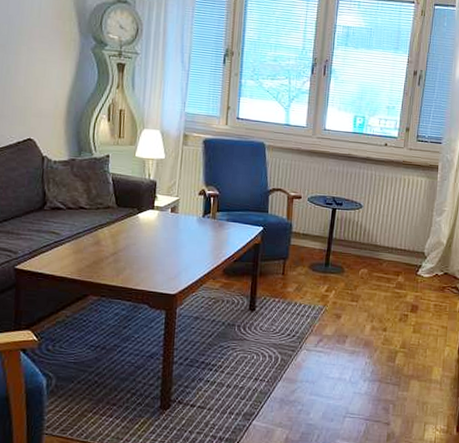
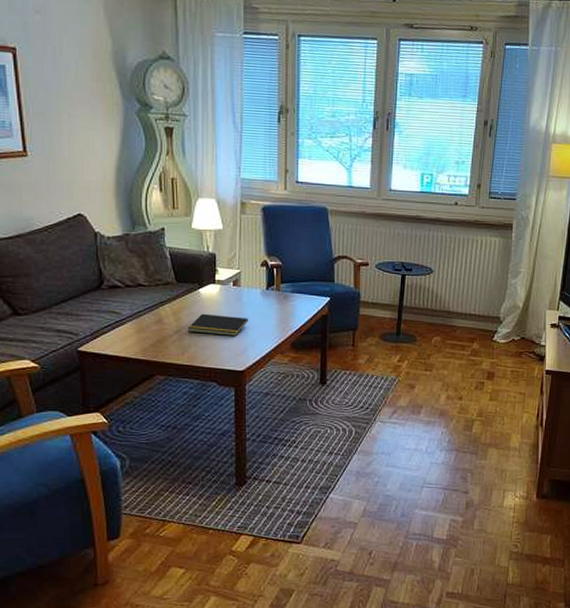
notepad: none [124,237,183,260] -> present [187,313,248,336]

